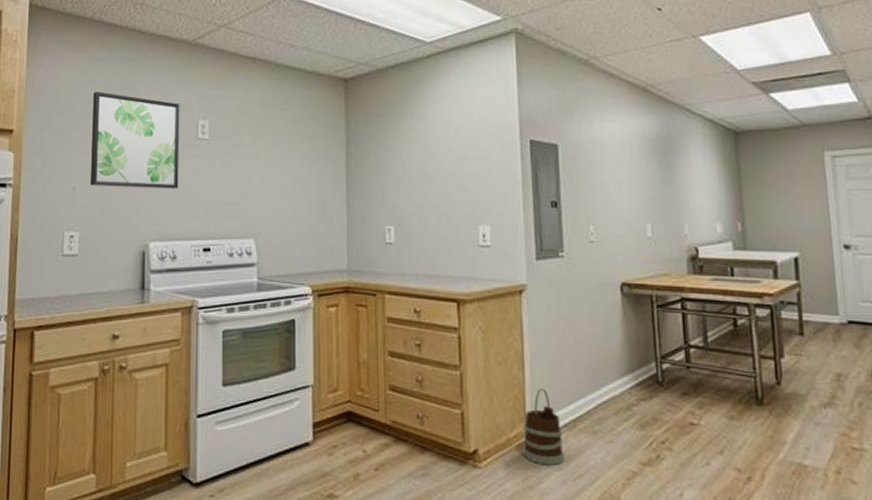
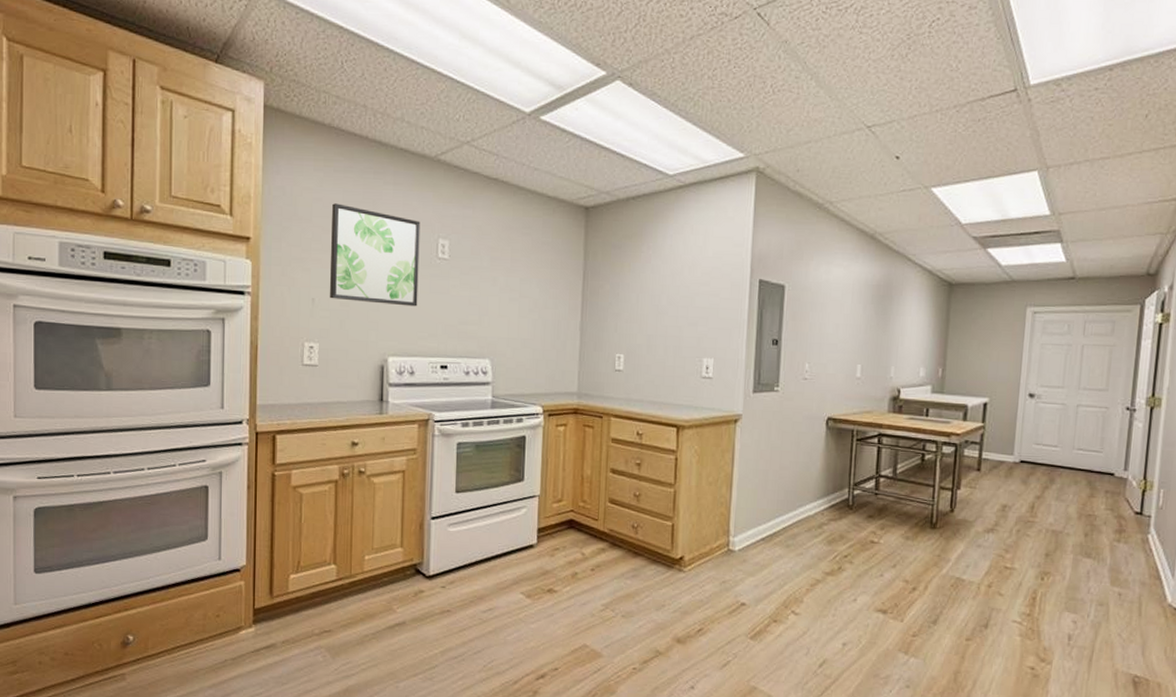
wooden bucket: present [523,388,564,466] -> none [723,506,759,572]

